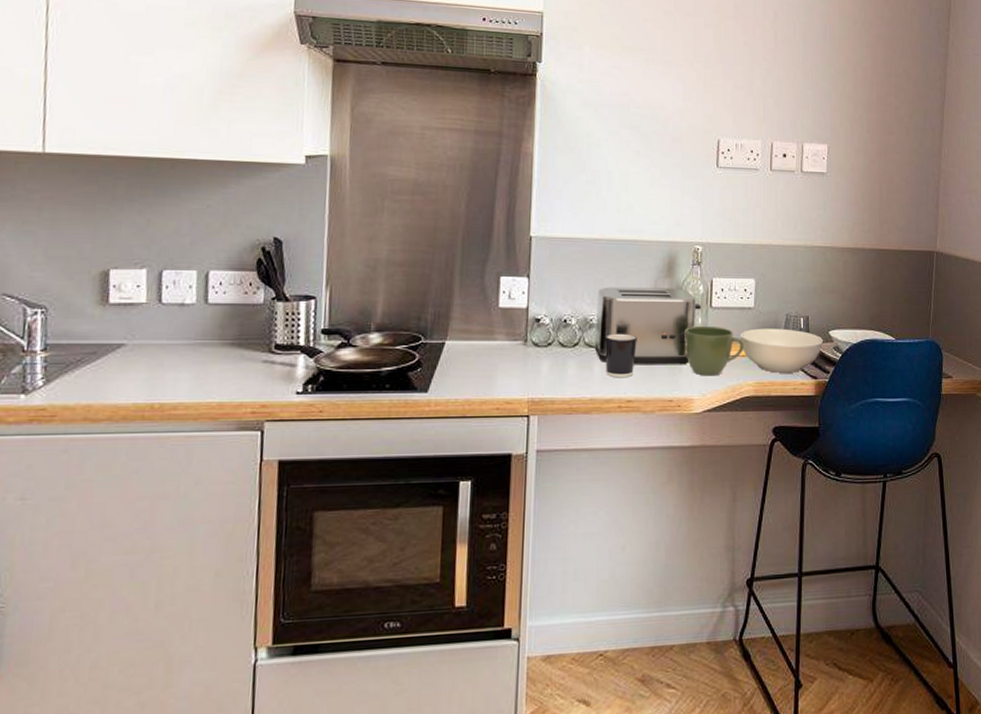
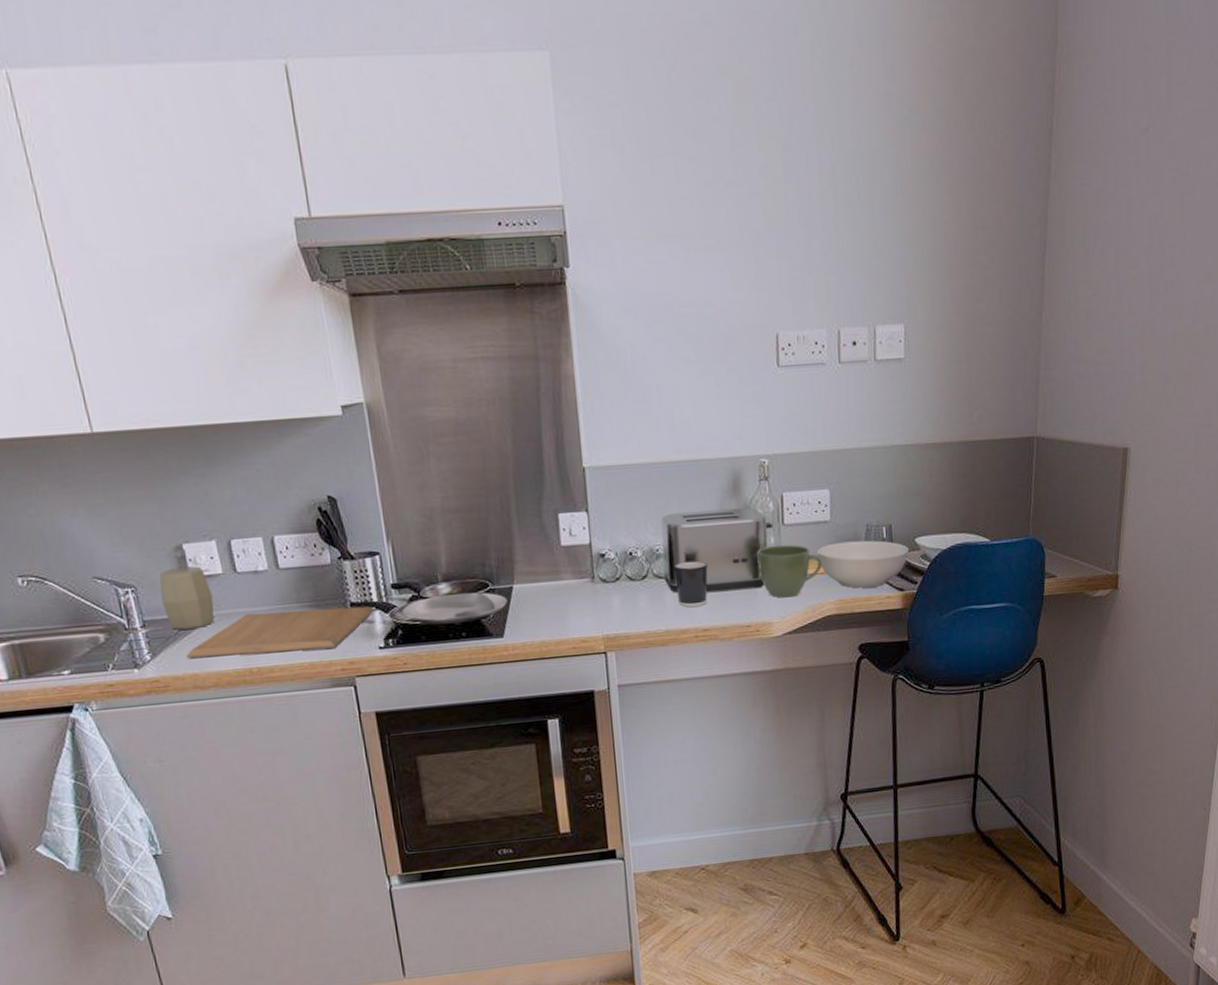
soap dispenser: none [71,274,130,358] -> present [159,548,215,631]
chopping board: none [83,347,299,390] -> present [185,605,374,658]
plate: none [327,344,438,375] -> present [402,592,508,625]

